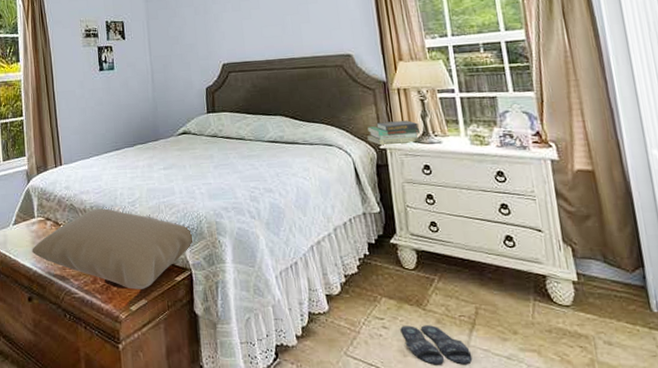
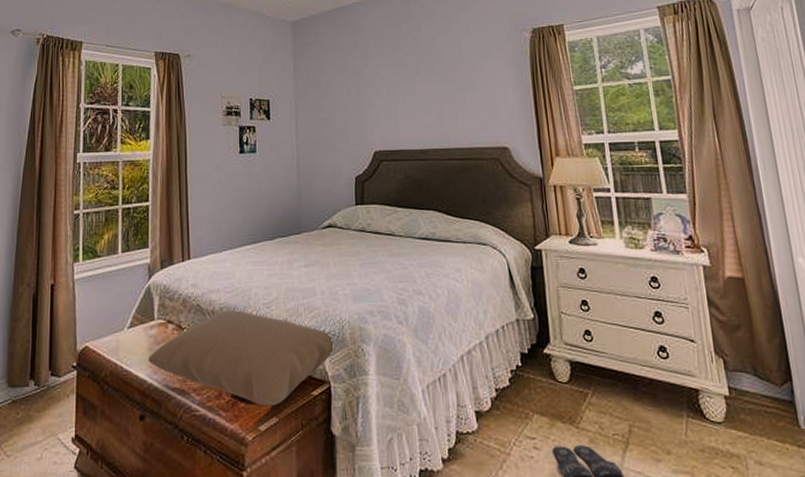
books: present [367,120,421,146] -> none [523,220,576,246]

